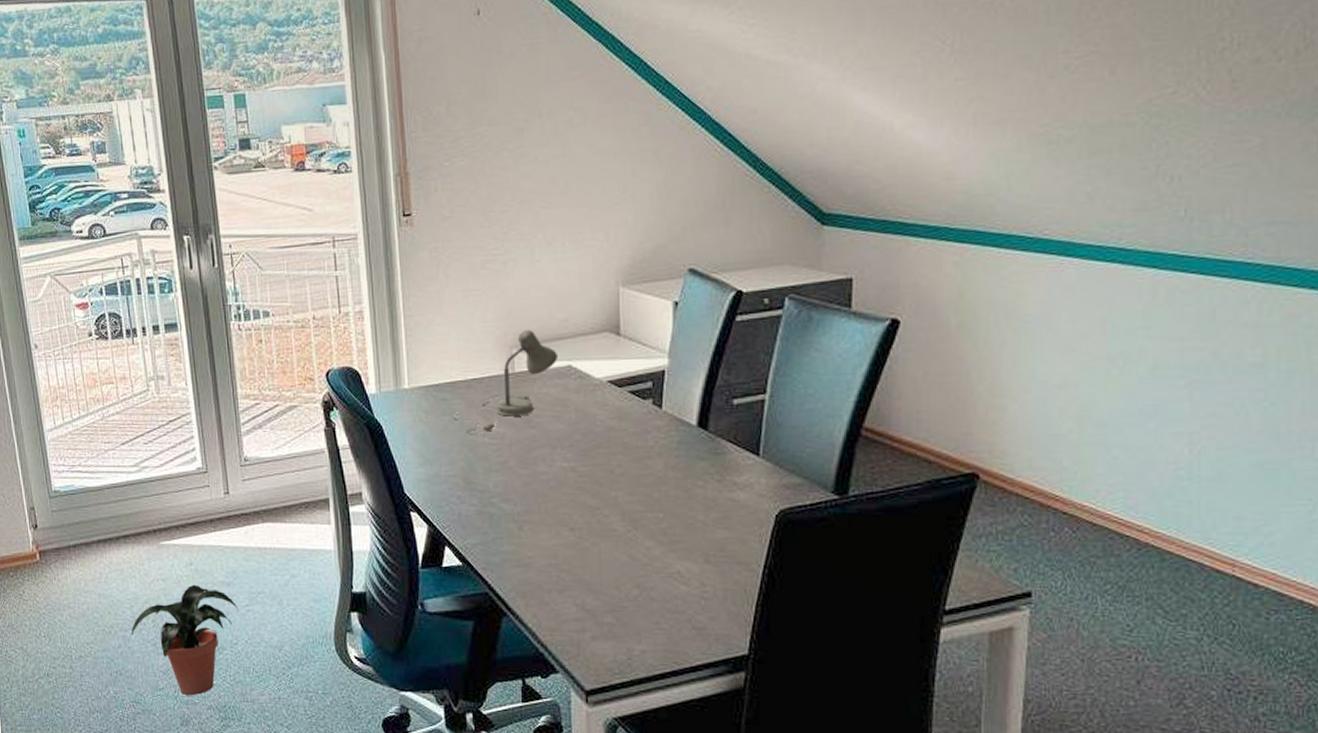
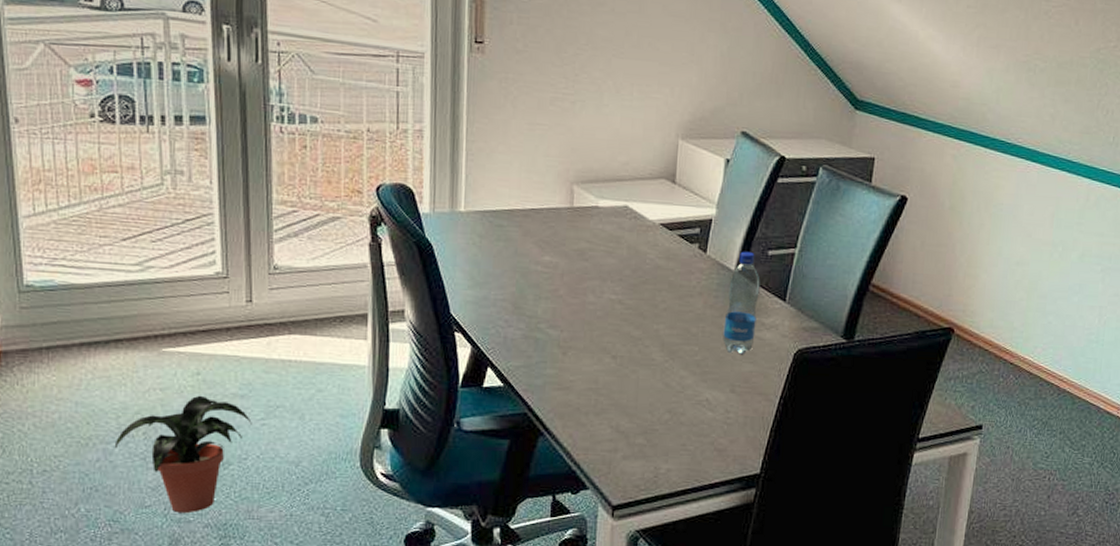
desk lamp: present [452,329,557,435] -> none [507,168,616,263]
bottle: none [689,402,728,519] -> present [723,251,760,355]

